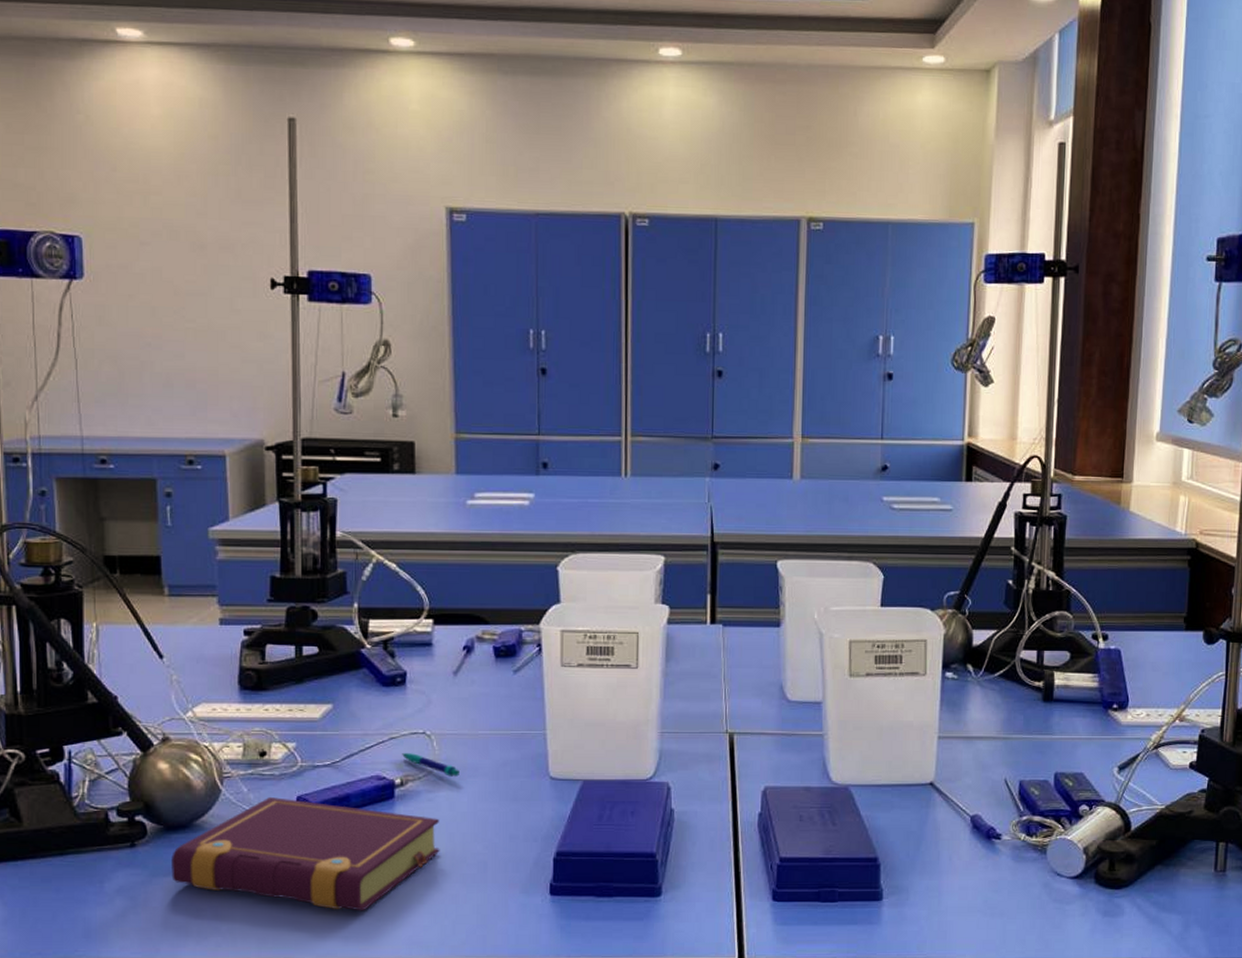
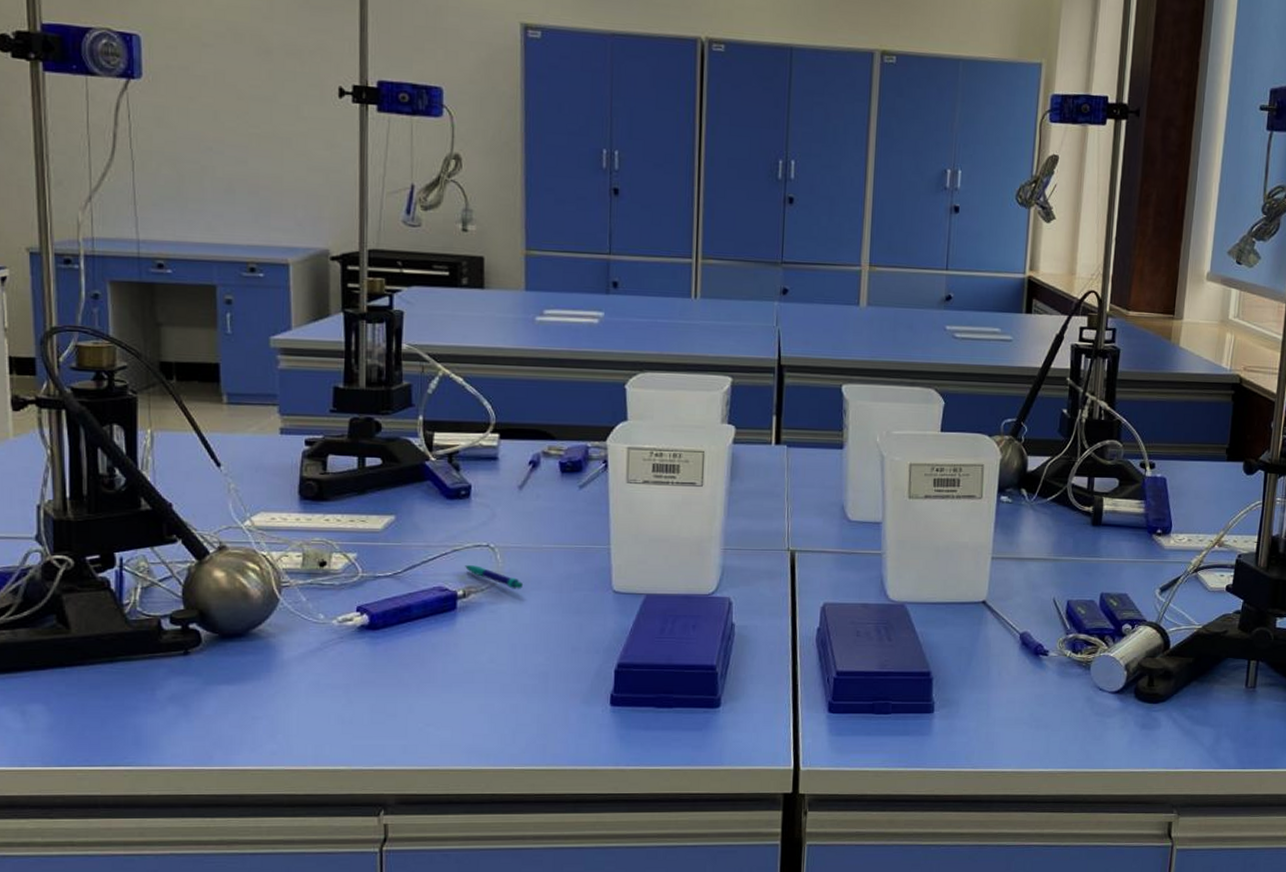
book: present [171,796,440,911] -> none [226,606,502,720]

